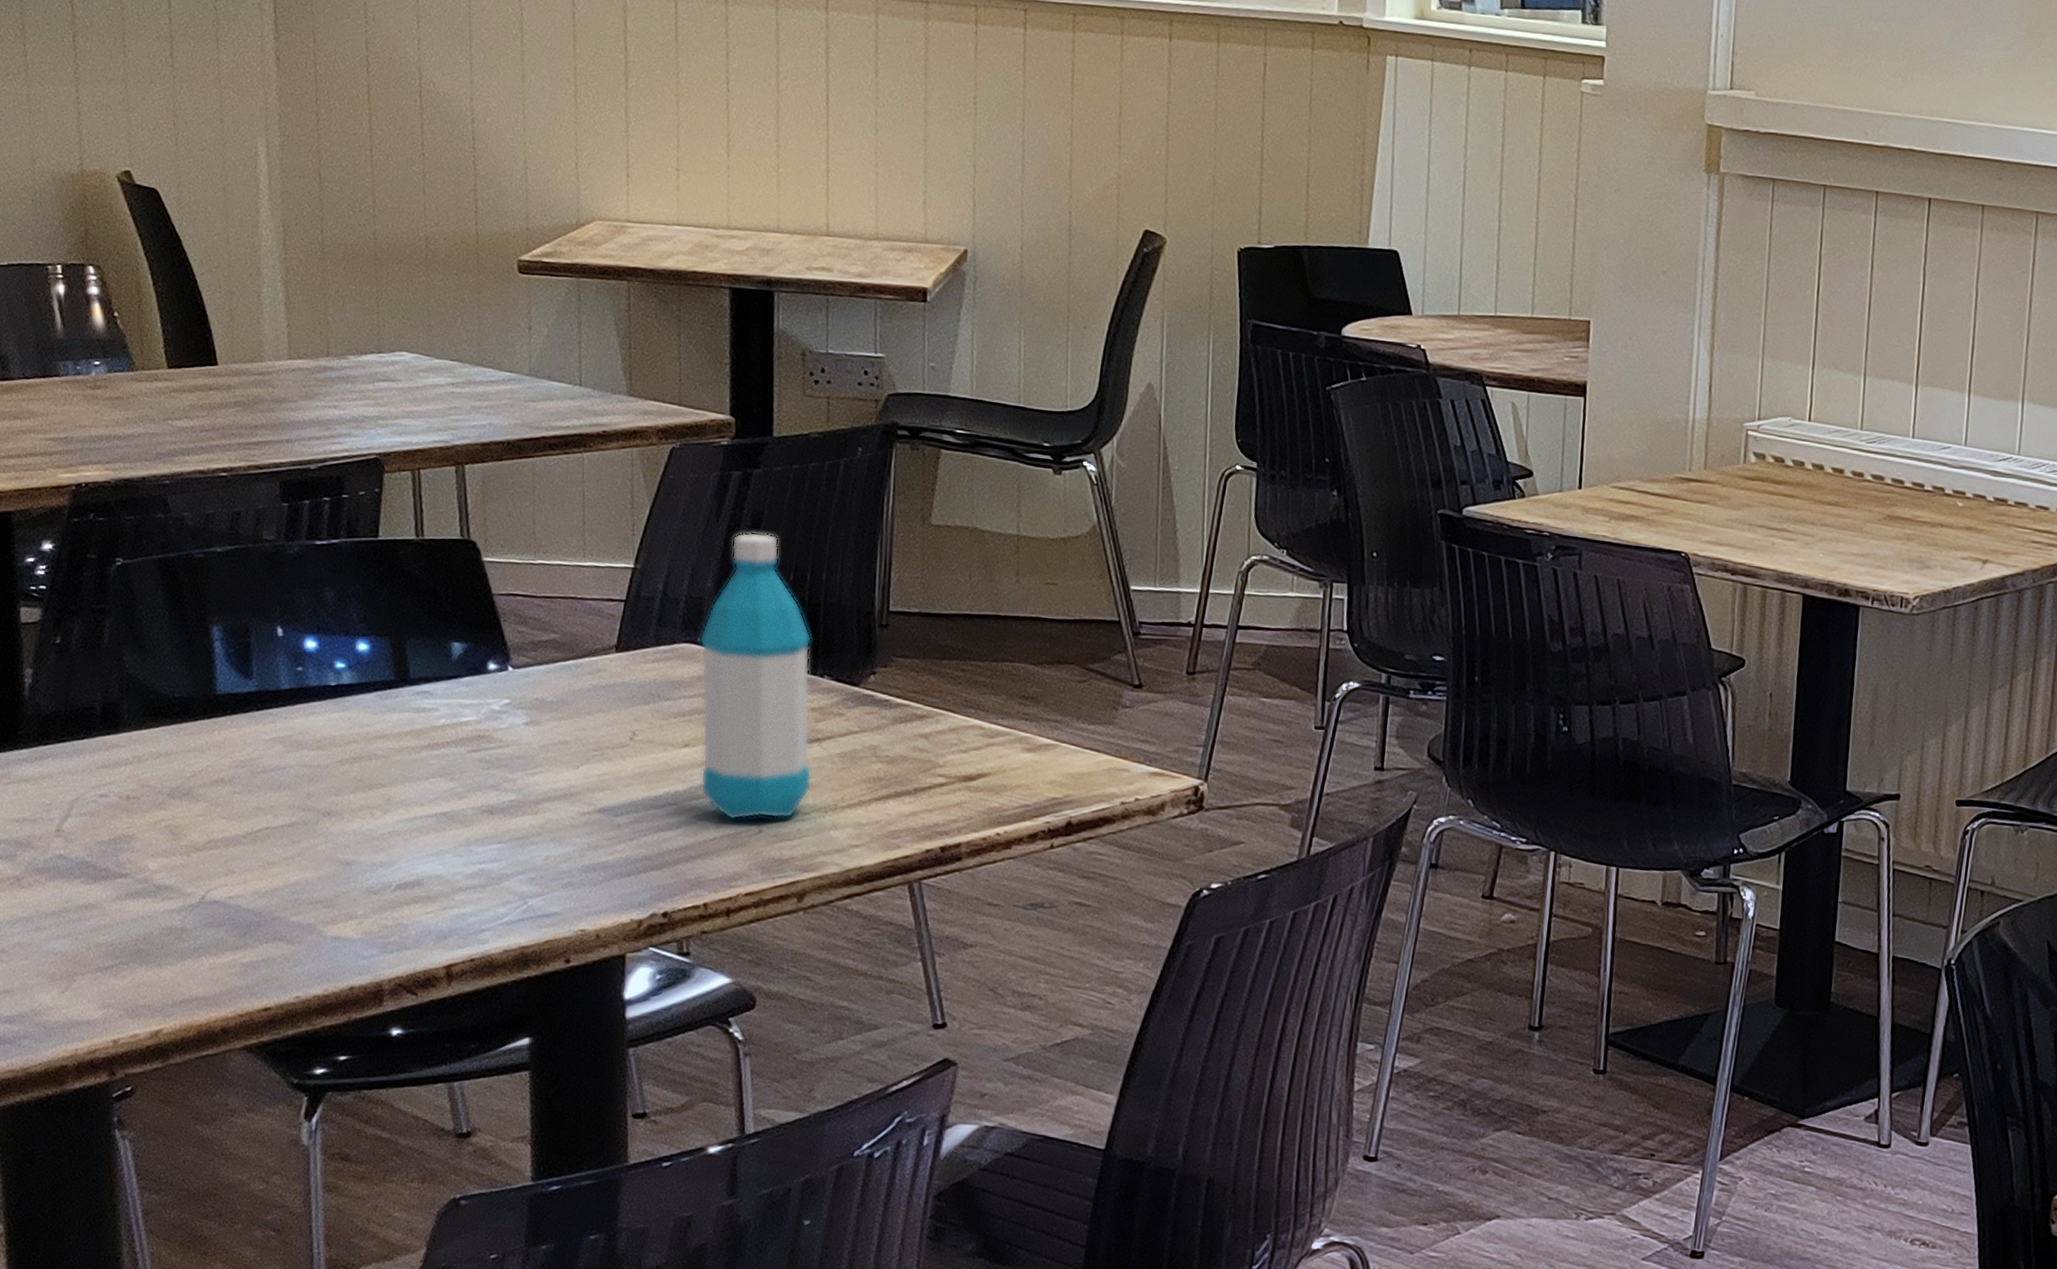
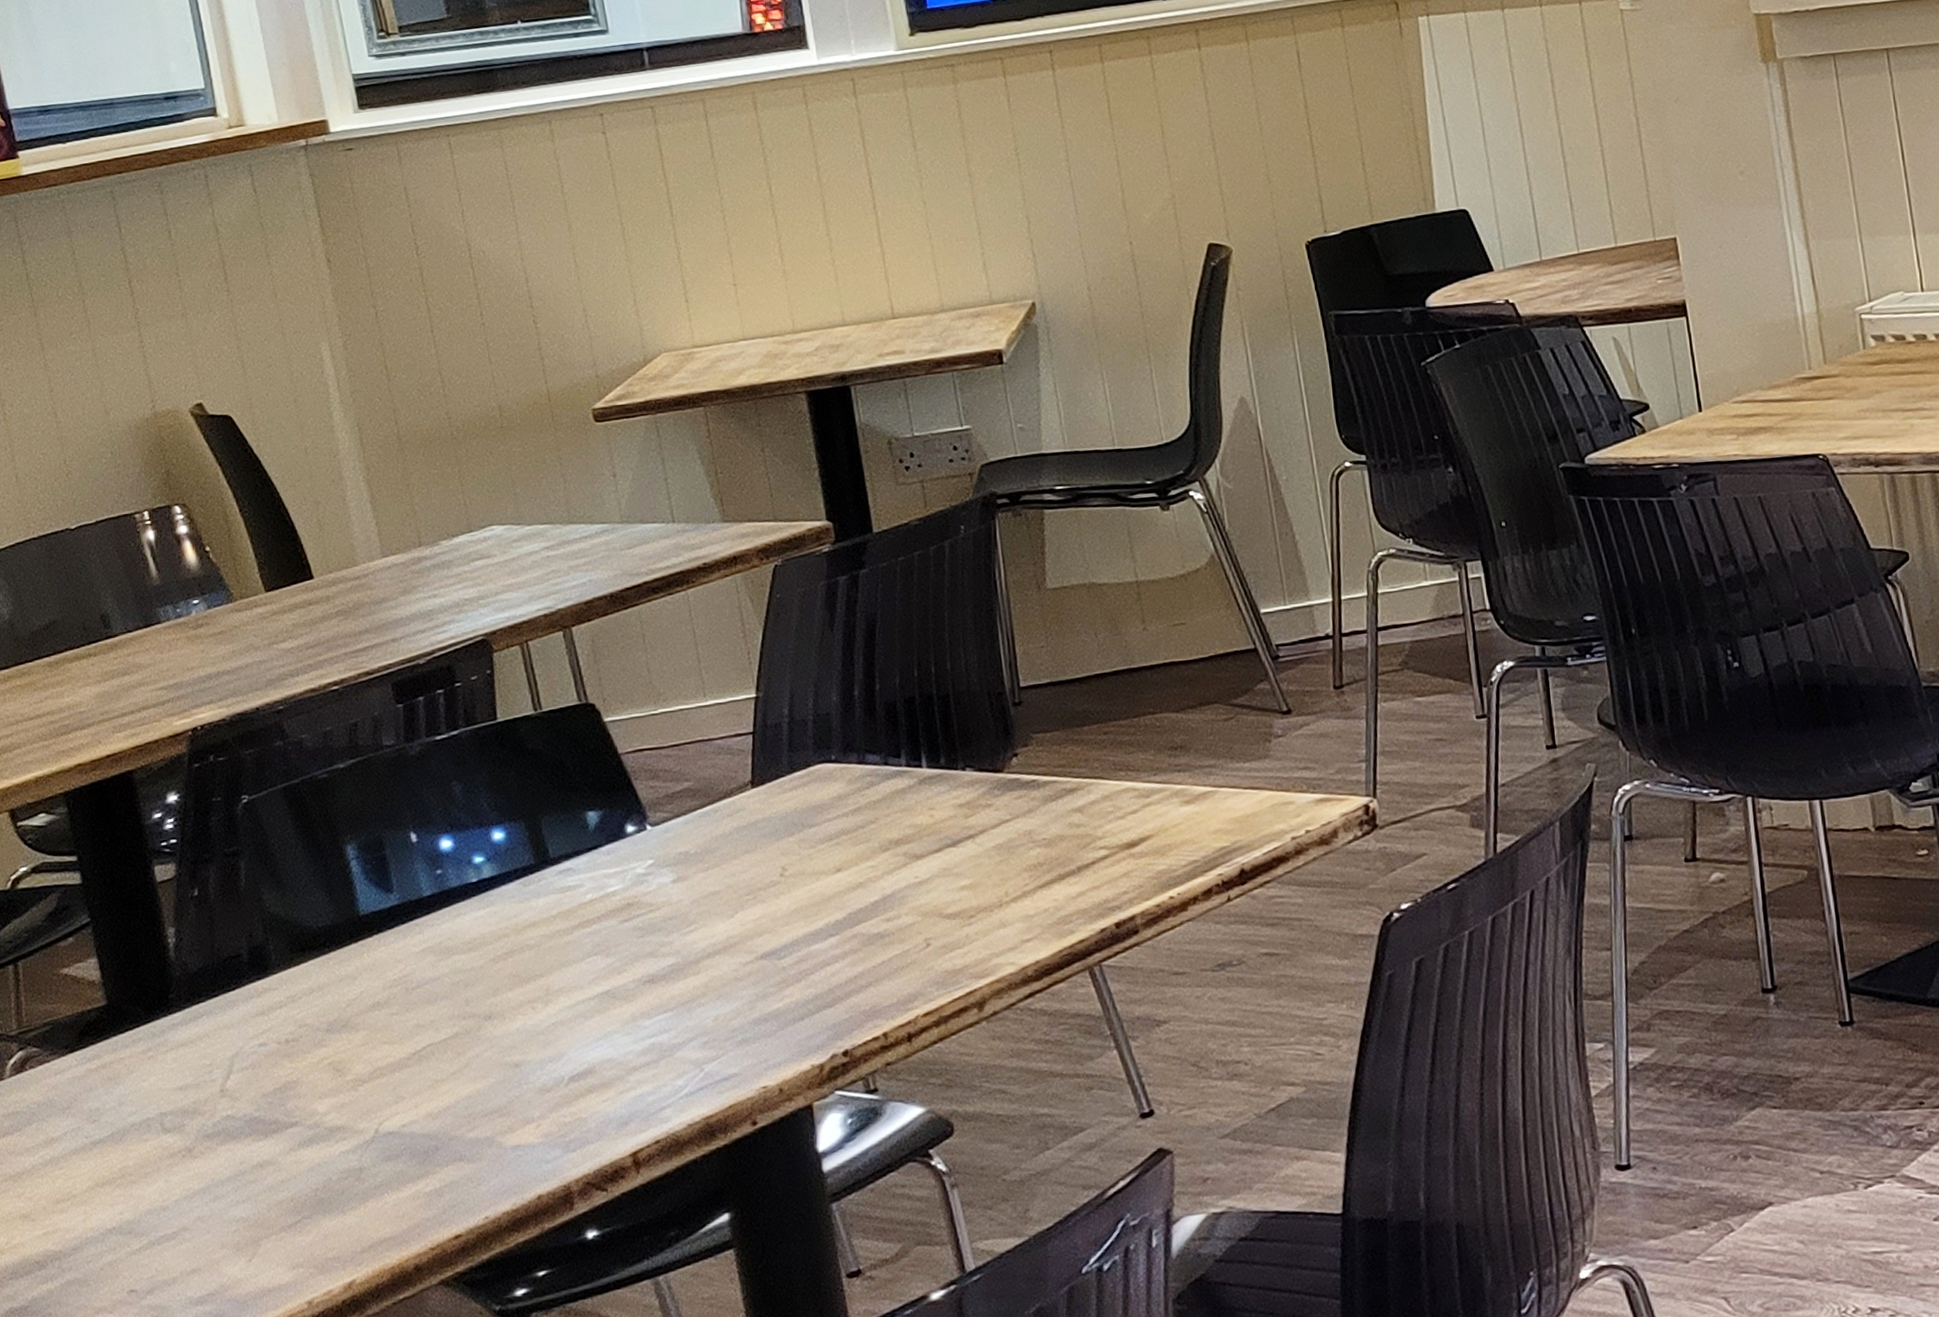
water bottle: present [699,532,812,821] -> none [833,633,973,940]

